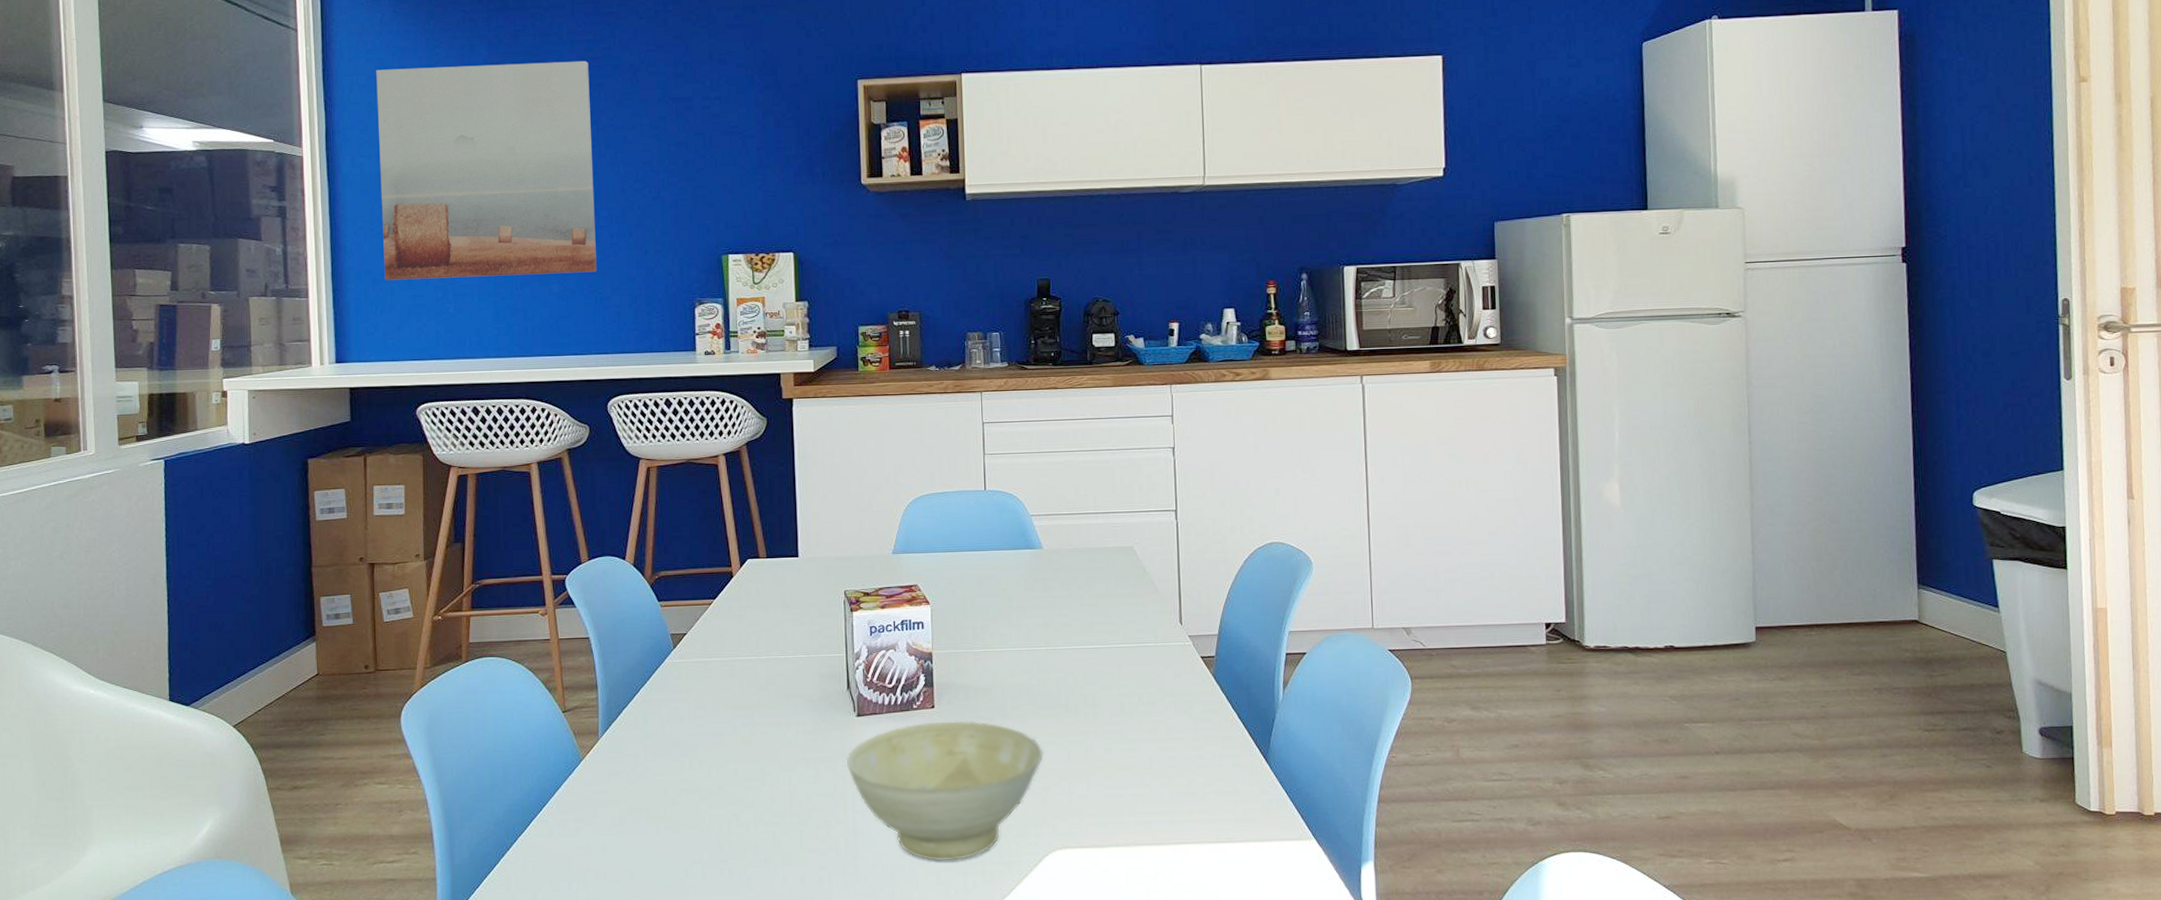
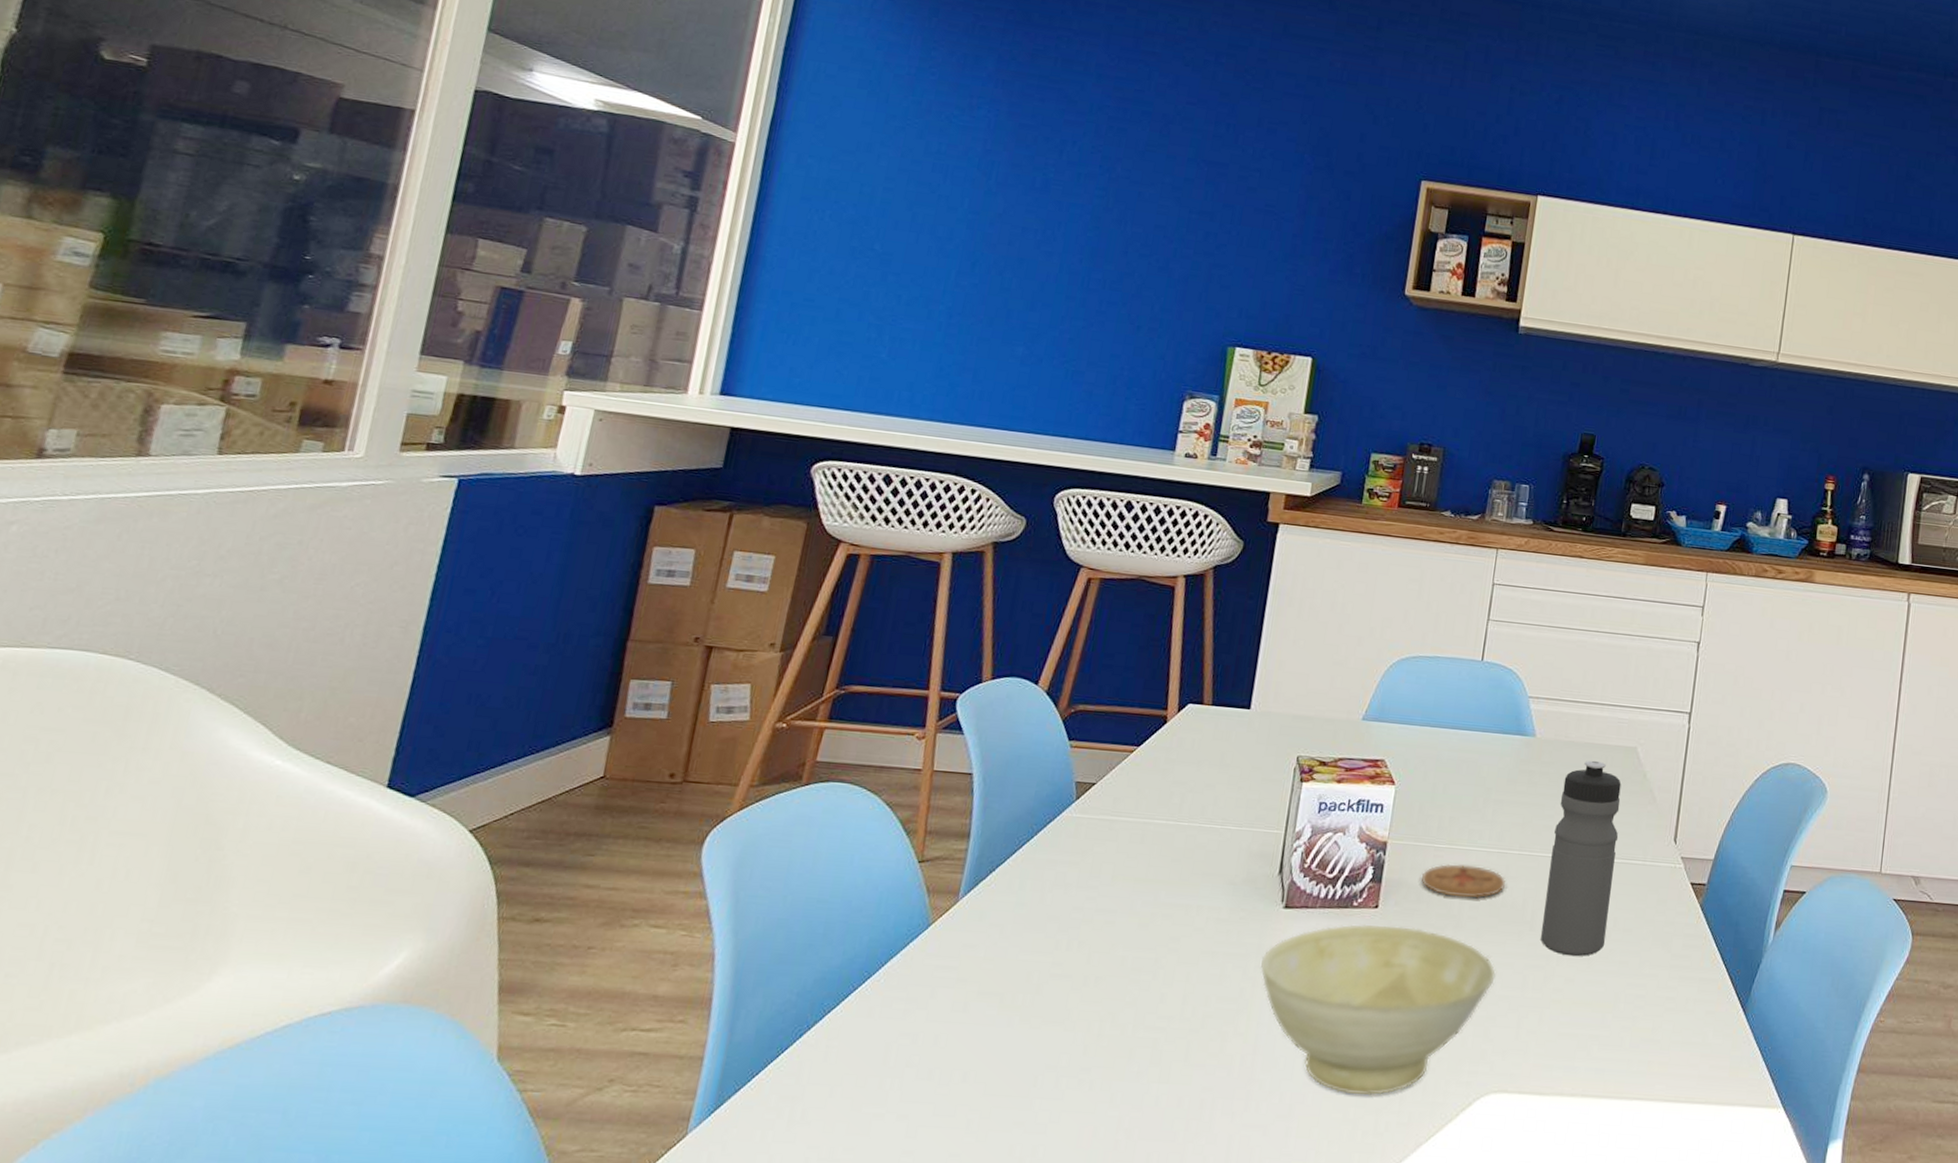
wall art: present [376,60,597,281] -> none [806,61,1115,341]
coaster: none [966,664,1039,692] -> present [1420,863,1507,899]
water bottle: none [1073,562,1133,730] -> present [1540,760,1622,957]

